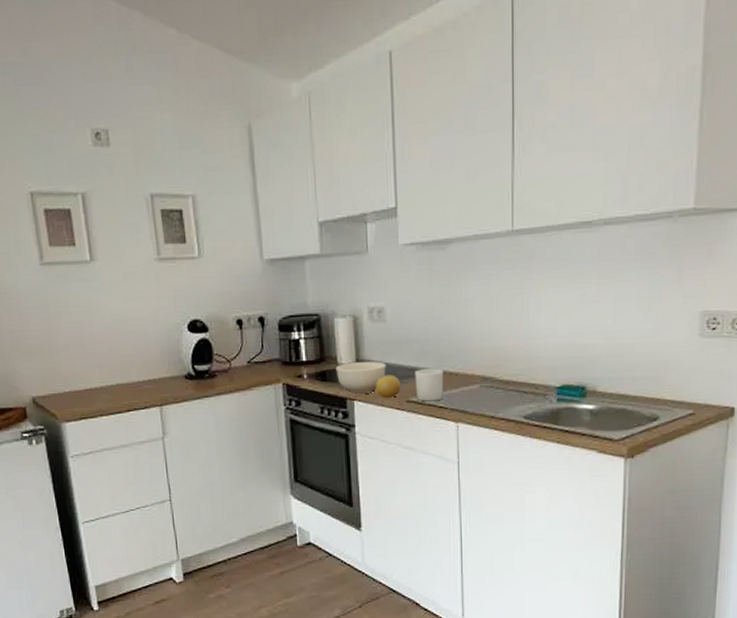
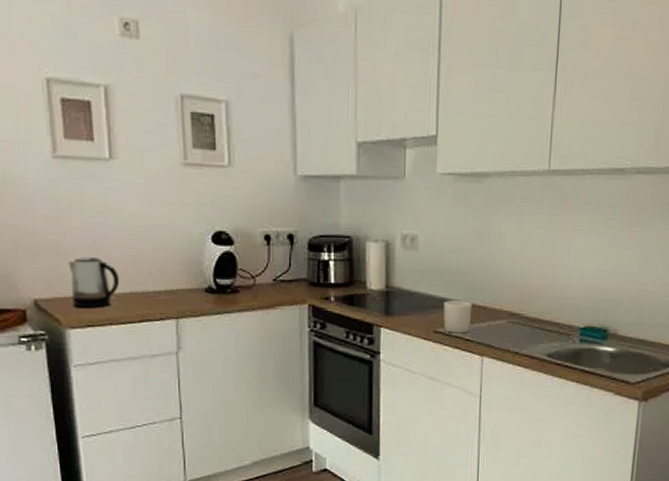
kettle: none [60,353,107,402] -> present [68,256,120,308]
bowl: present [335,361,386,394] -> none [364,288,415,321]
fruit: present [376,375,402,398] -> none [403,303,430,327]

